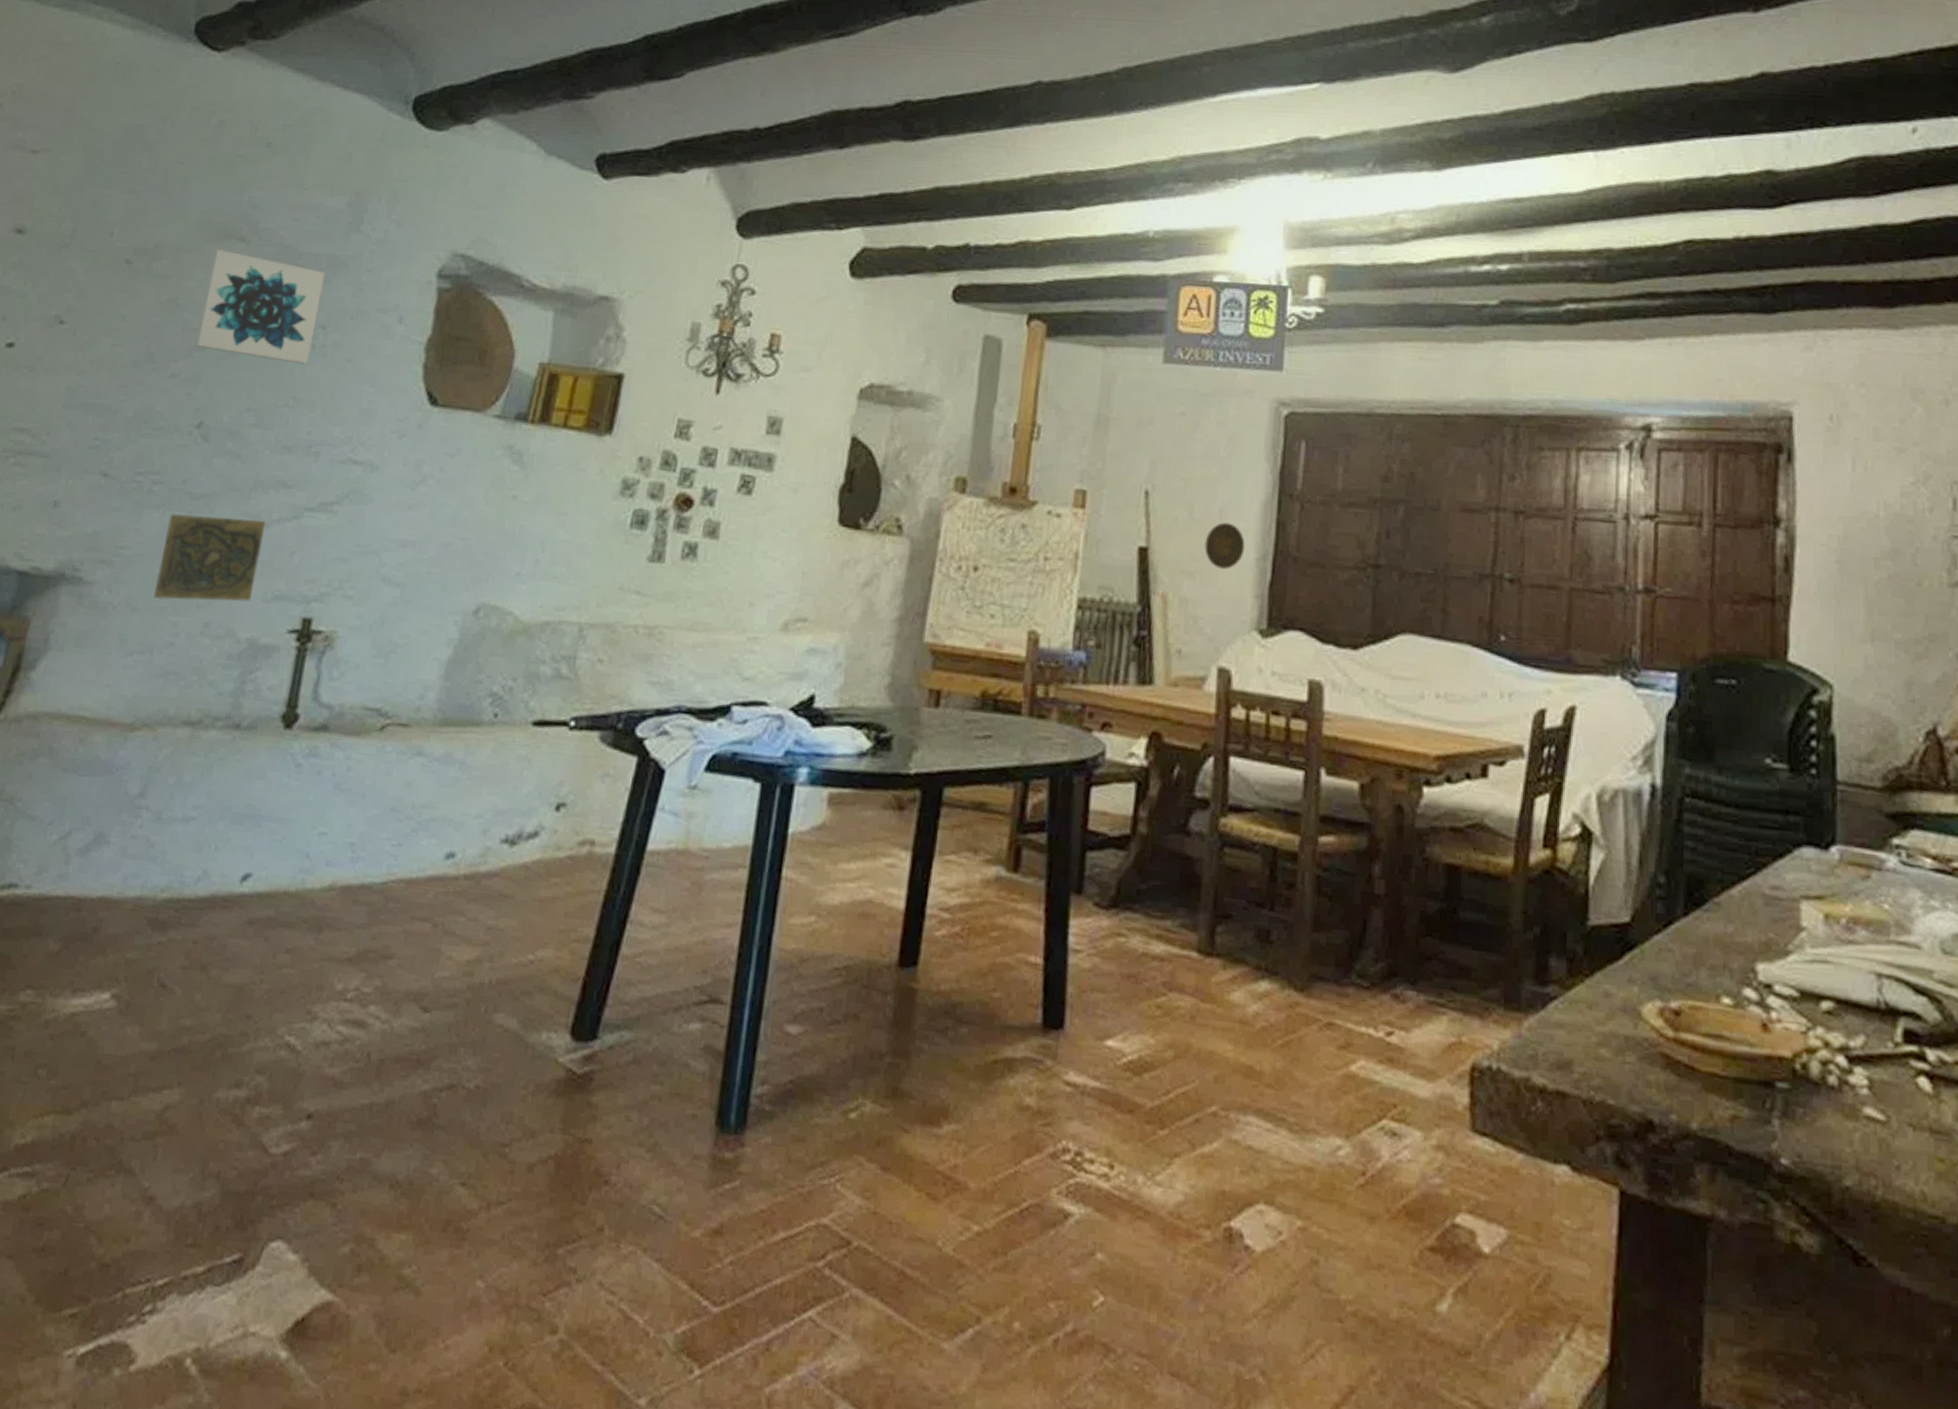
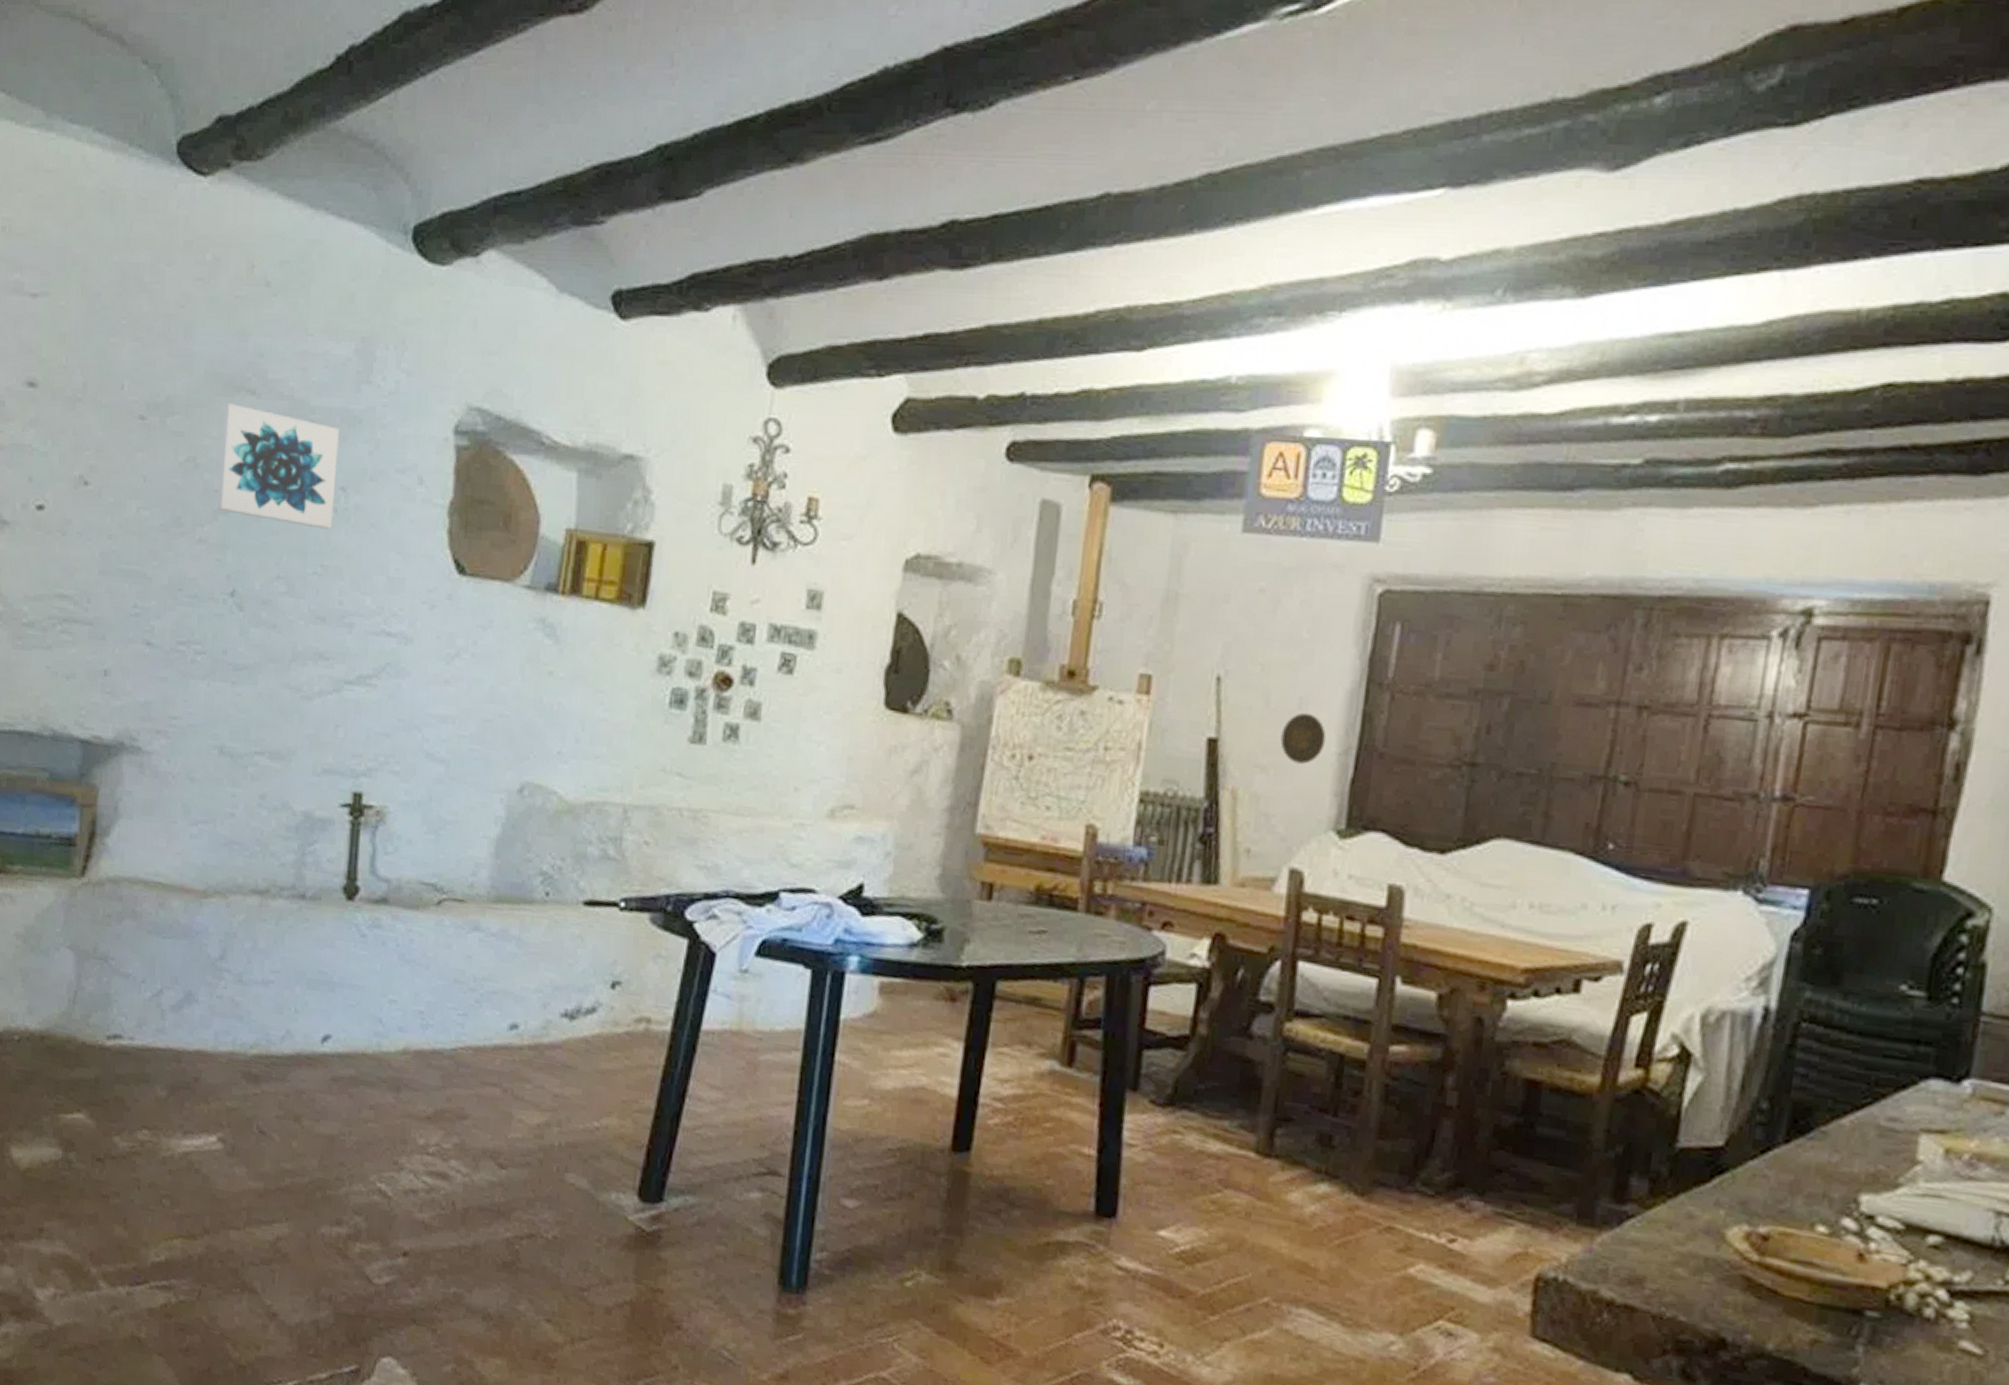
decorative tile: present [154,513,266,602] -> none [210,683,308,775]

